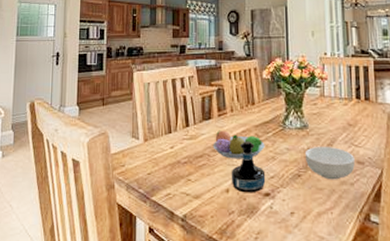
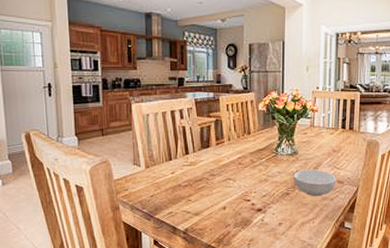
fruit bowl: present [212,130,265,159] -> none [211,157,259,182]
tequila bottle: present [231,141,266,193] -> none [227,166,259,209]

